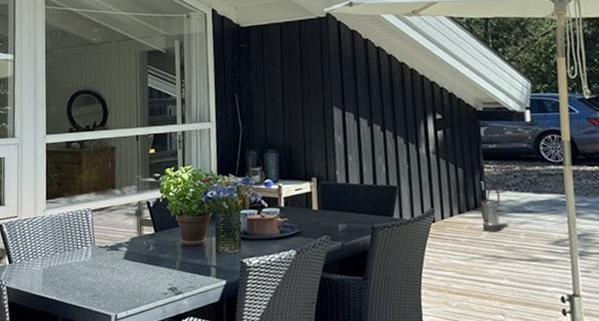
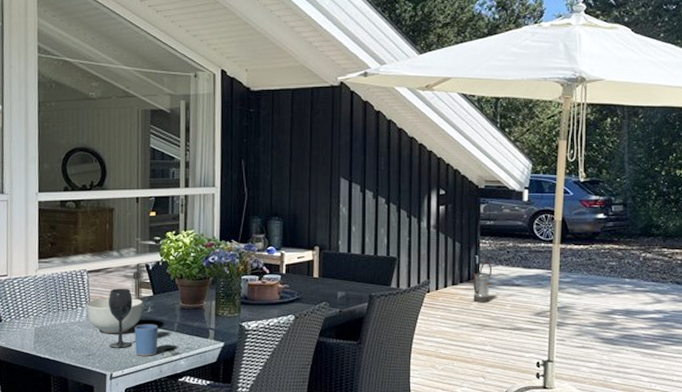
bowl: none [90,236,146,274] -> present [86,297,144,334]
wine glass: none [111,227,135,288] -> present [108,289,133,348]
mug: none [137,262,161,296] -> present [134,324,159,356]

